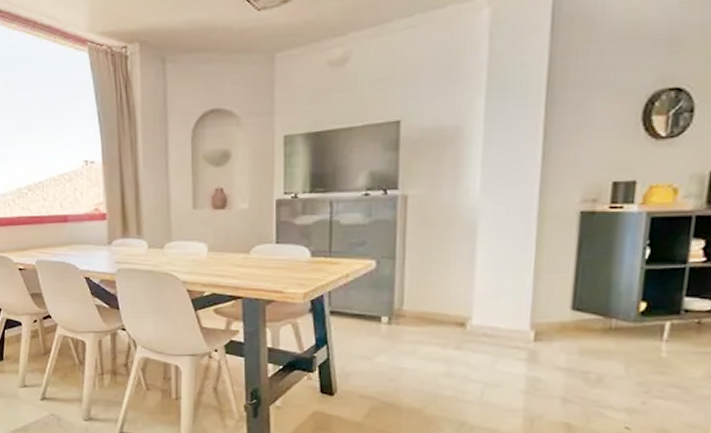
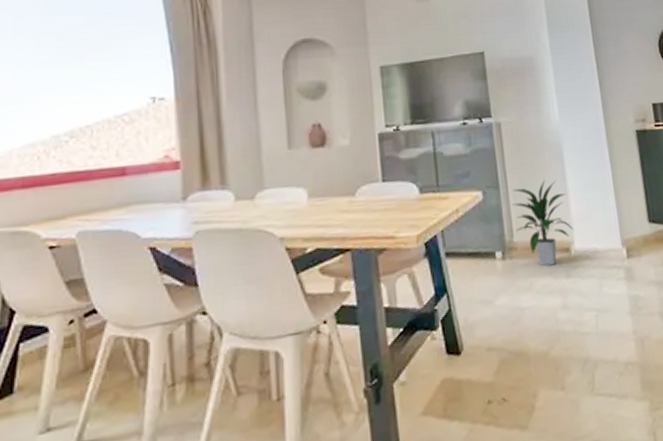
indoor plant: none [406,255,474,337] -> present [511,179,574,266]

